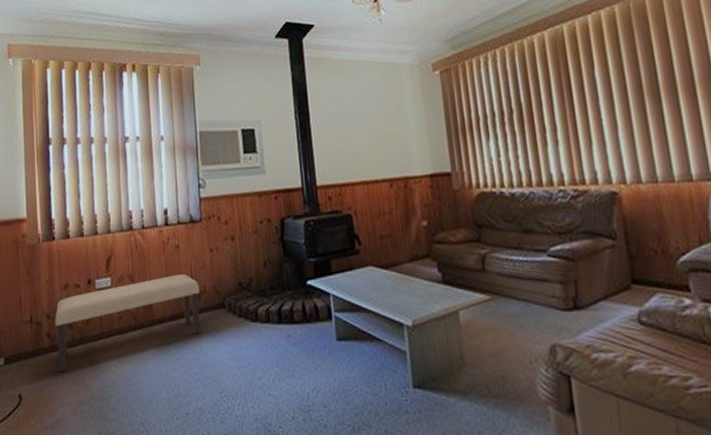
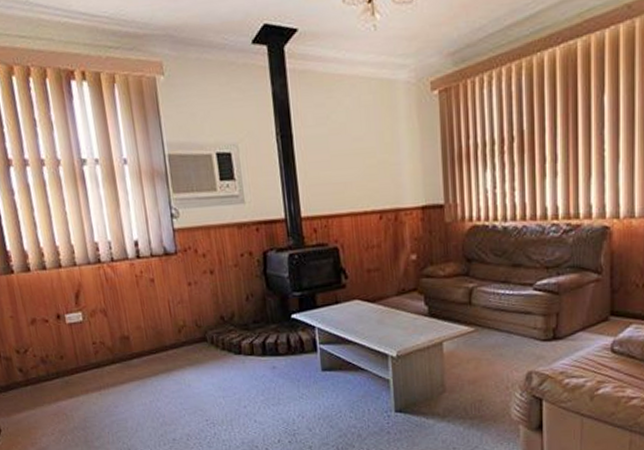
bench: present [55,273,201,373] -> none [24,308,183,405]

